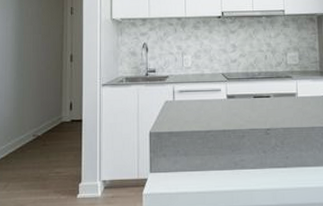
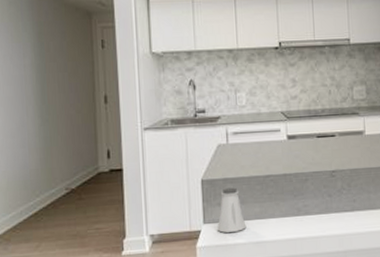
saltshaker: none [162,140,188,182] -> present [217,187,247,233]

